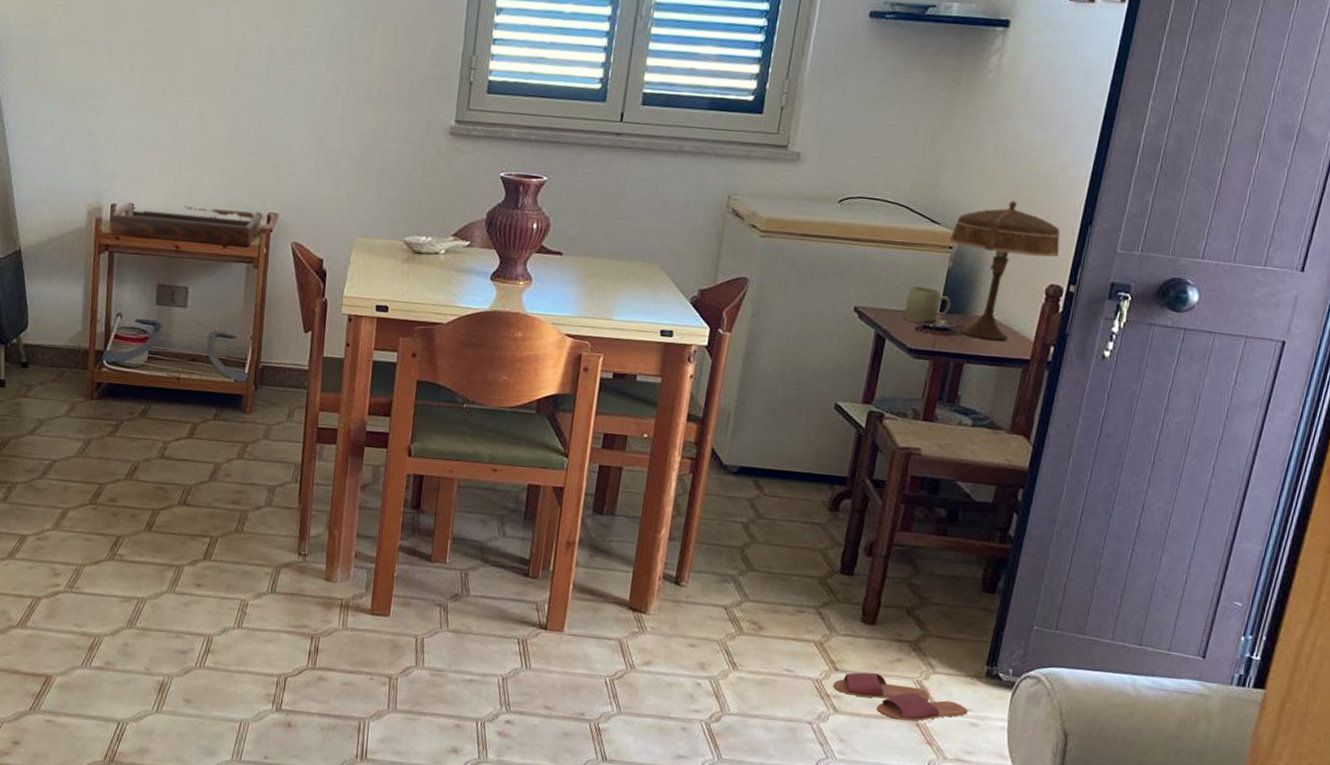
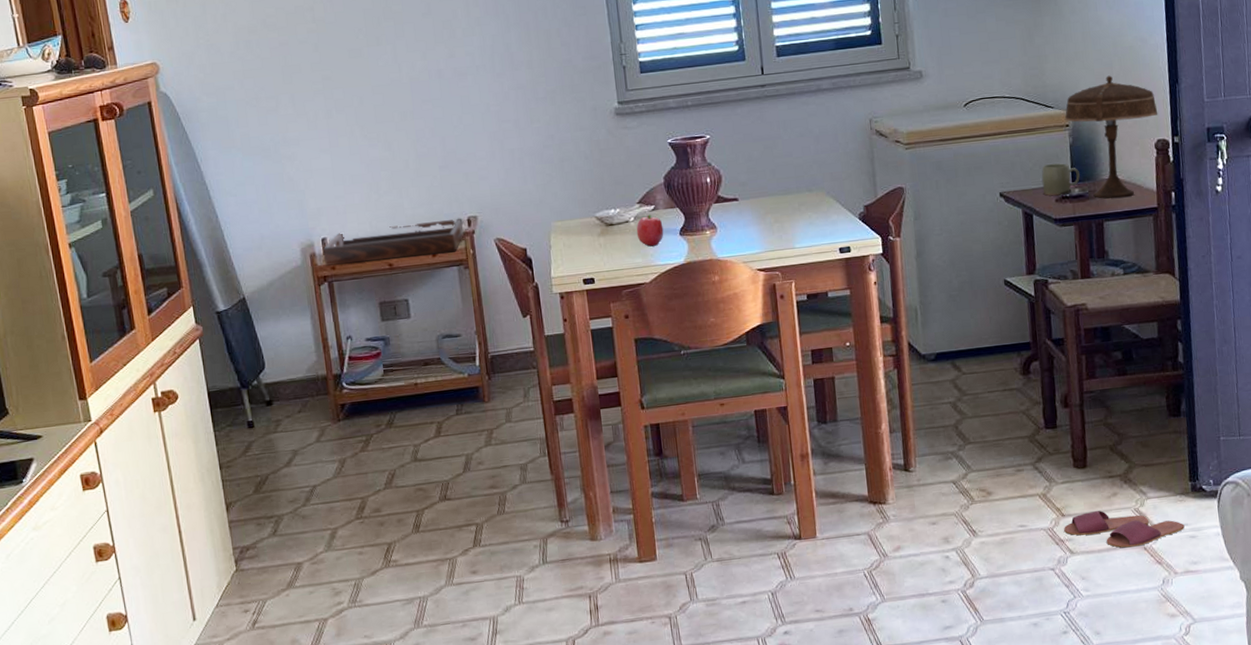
fruit: none [444,250,475,286] -> present [636,214,664,247]

